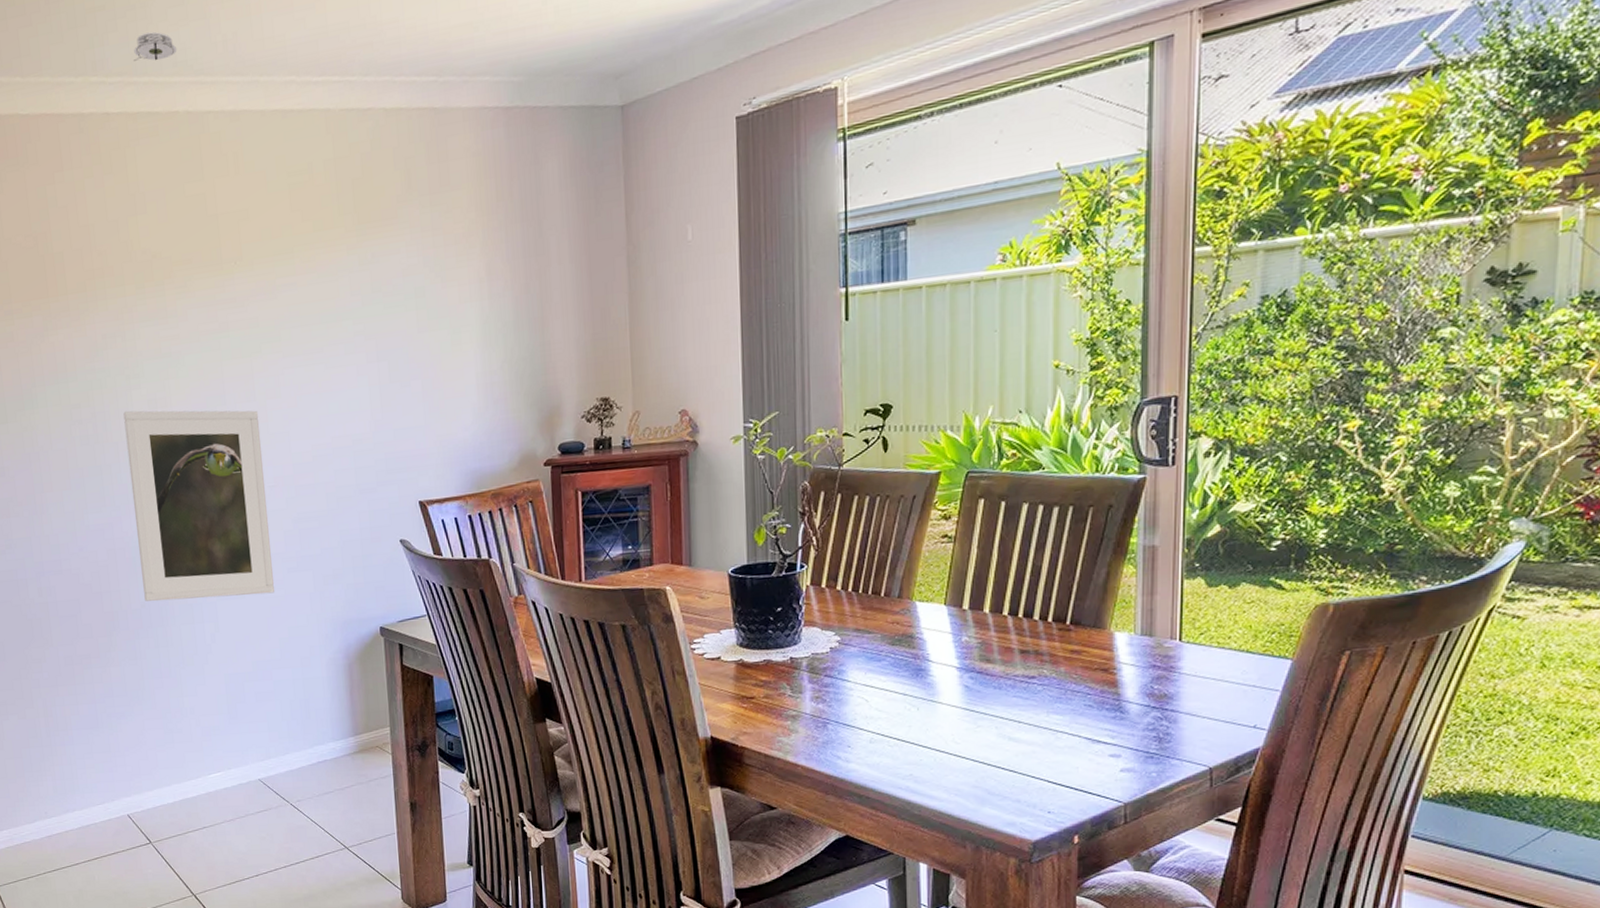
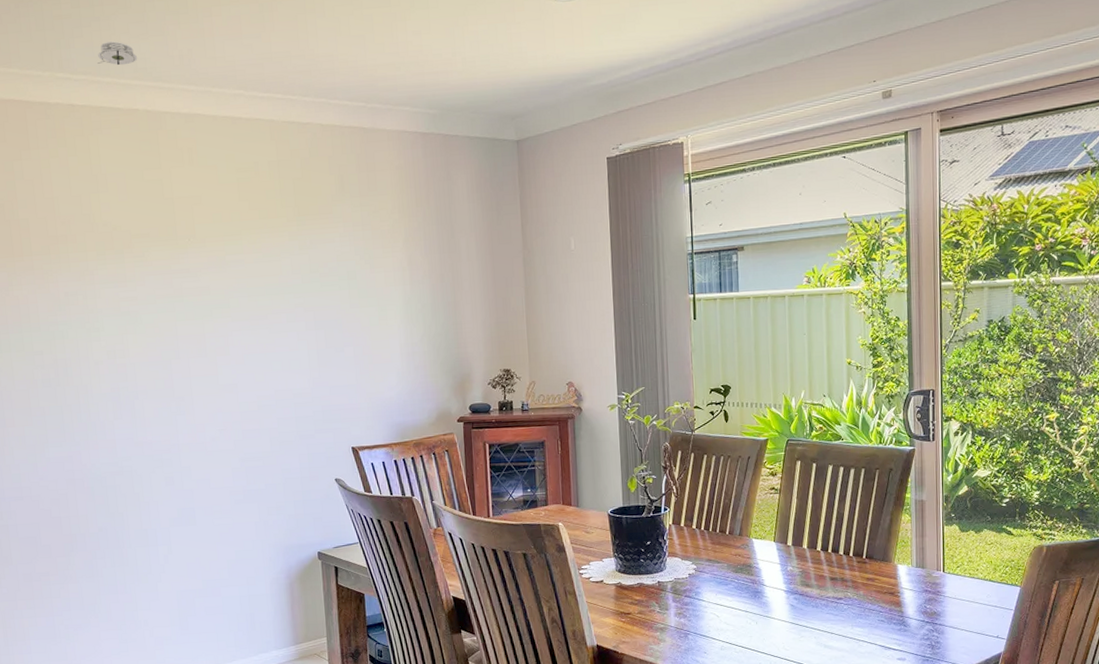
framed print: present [123,410,275,602] -> none [84,359,224,526]

